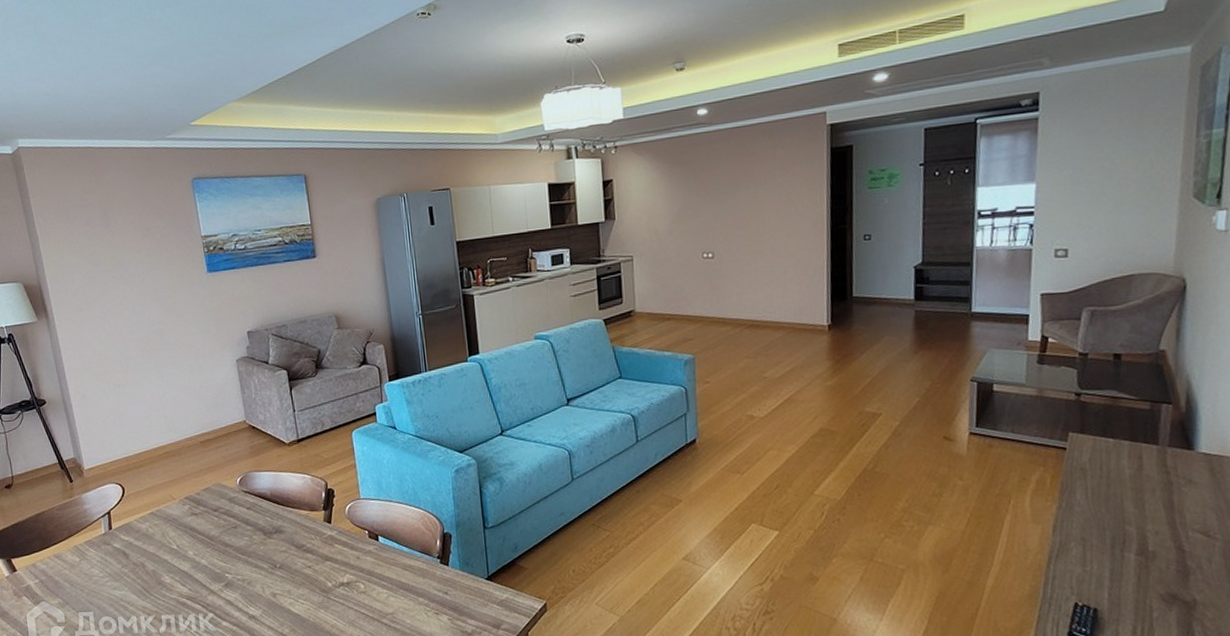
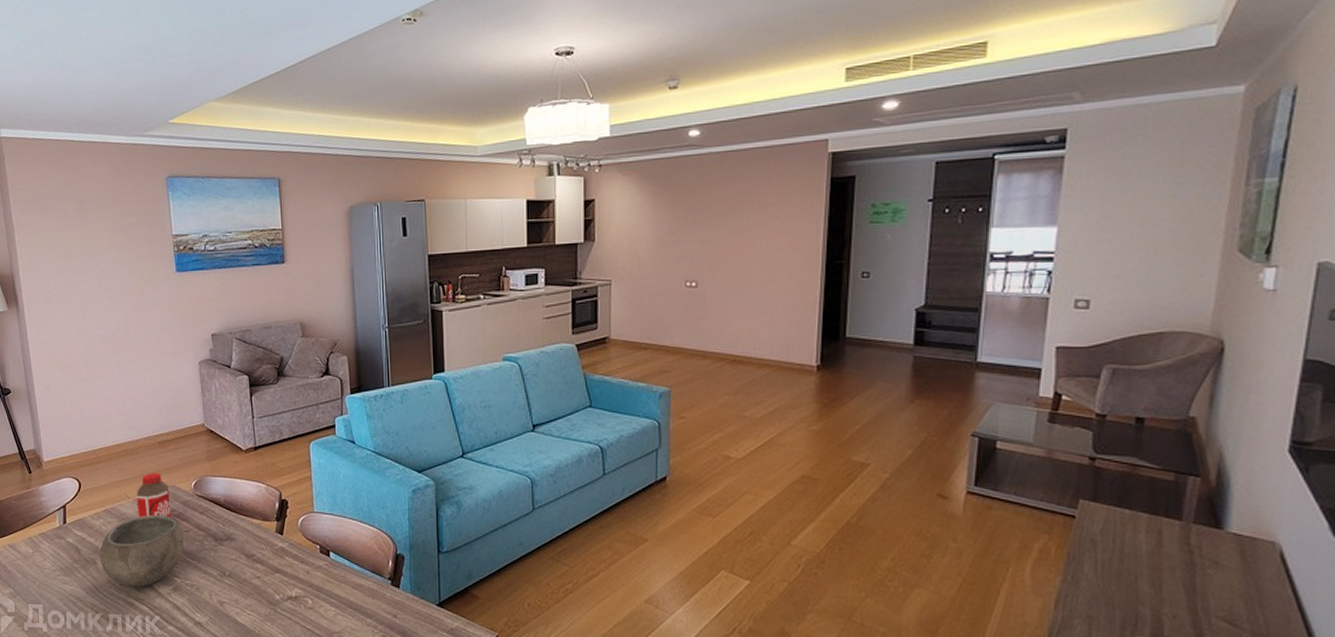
bowl: none [148,513,233,588] -> present [99,514,184,588]
bottle: none [181,472,219,518] -> present [136,473,172,518]

